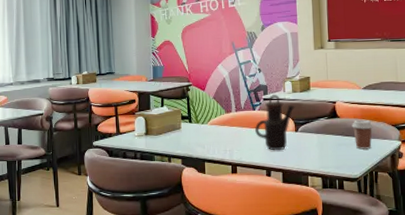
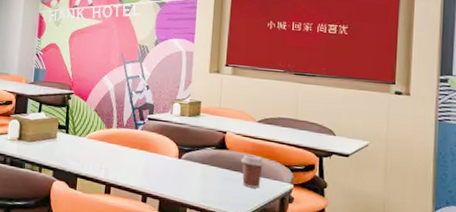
teapot: present [255,94,296,151] -> none [135,115,183,176]

